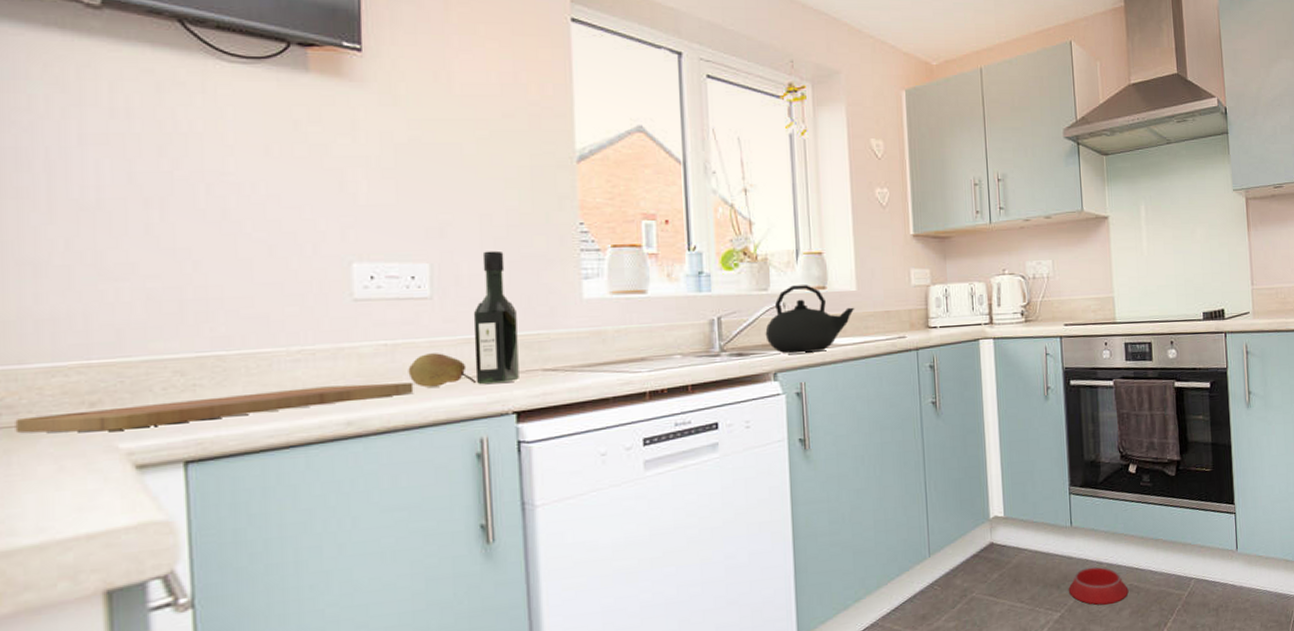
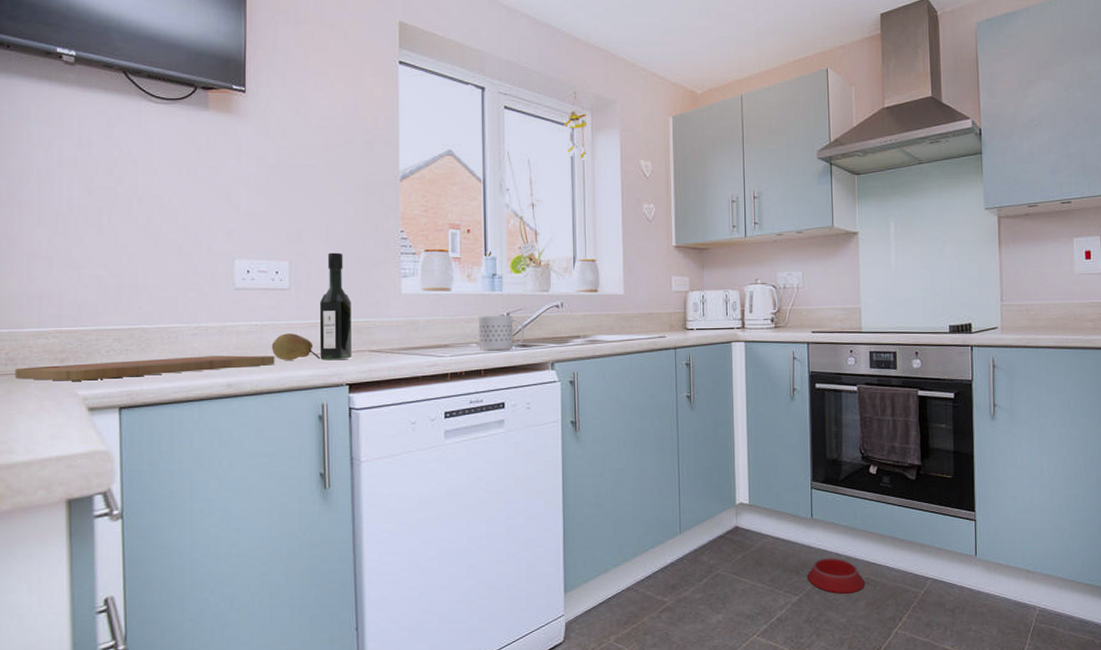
mug: none [682,320,739,363] -> present [478,316,524,351]
teapot: present [765,285,855,354] -> none [545,288,622,347]

